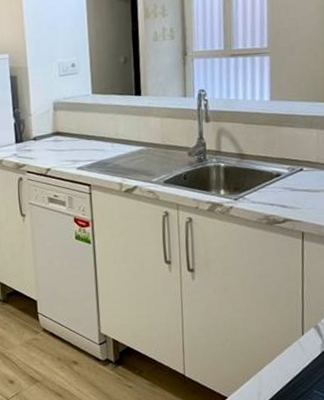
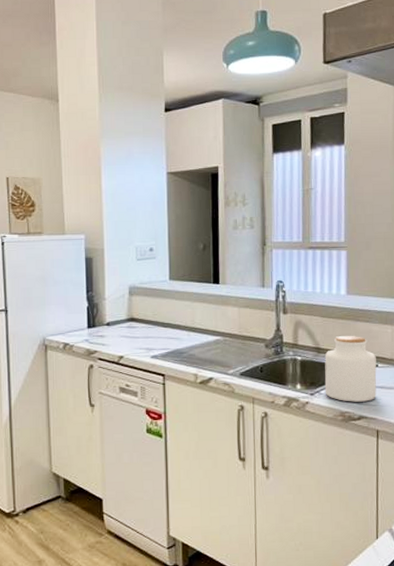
jar: none [248,140,302,206] -> present [324,335,377,402]

